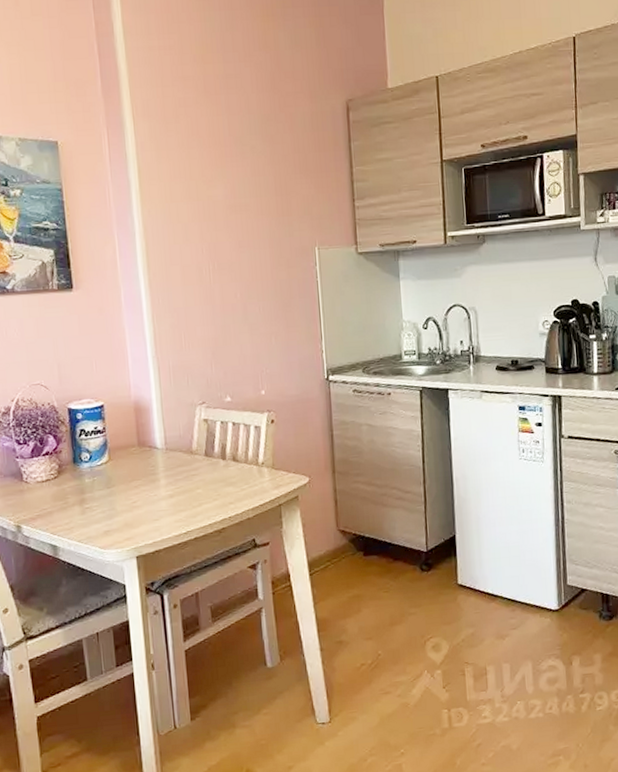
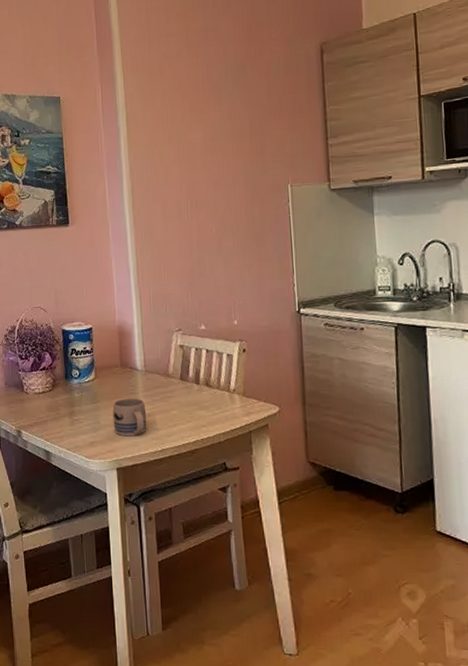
mug: none [130,479,169,521] -> present [112,398,147,436]

